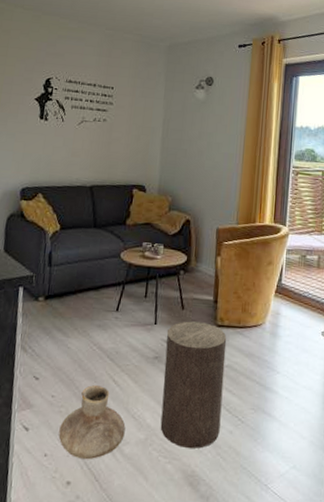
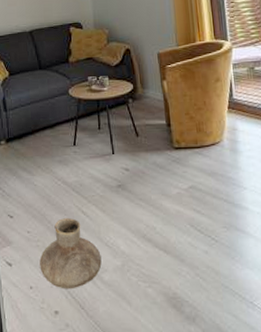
stool: present [160,321,227,449] -> none [125,147,195,272]

